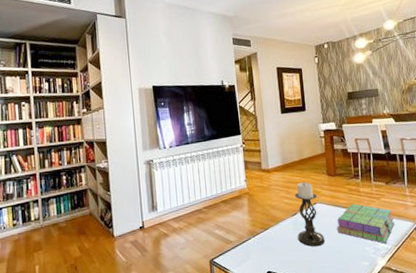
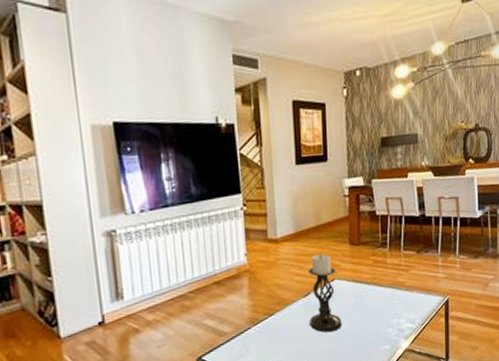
stack of books: present [337,204,395,244] -> none [357,278,423,324]

